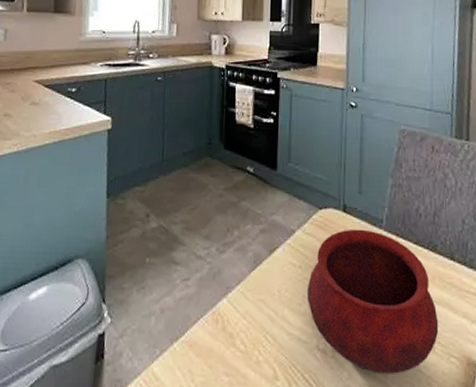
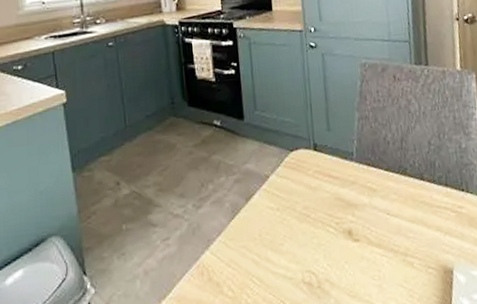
bowl: present [306,229,439,374] -> none [287,164,416,295]

